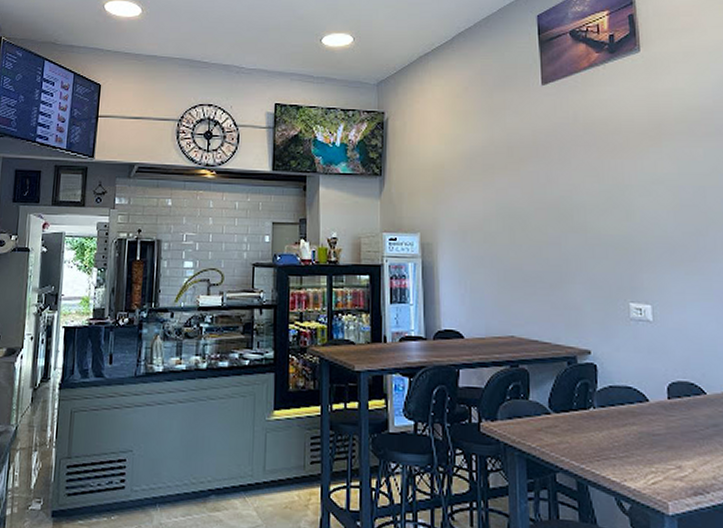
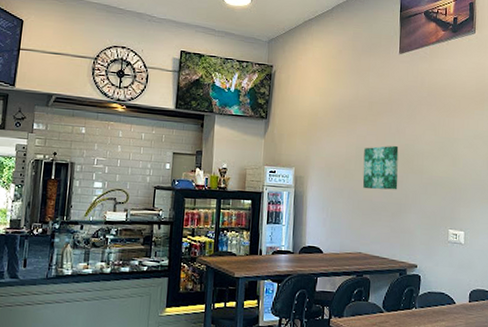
wall art: none [507,198,555,255] -> present [362,145,399,190]

